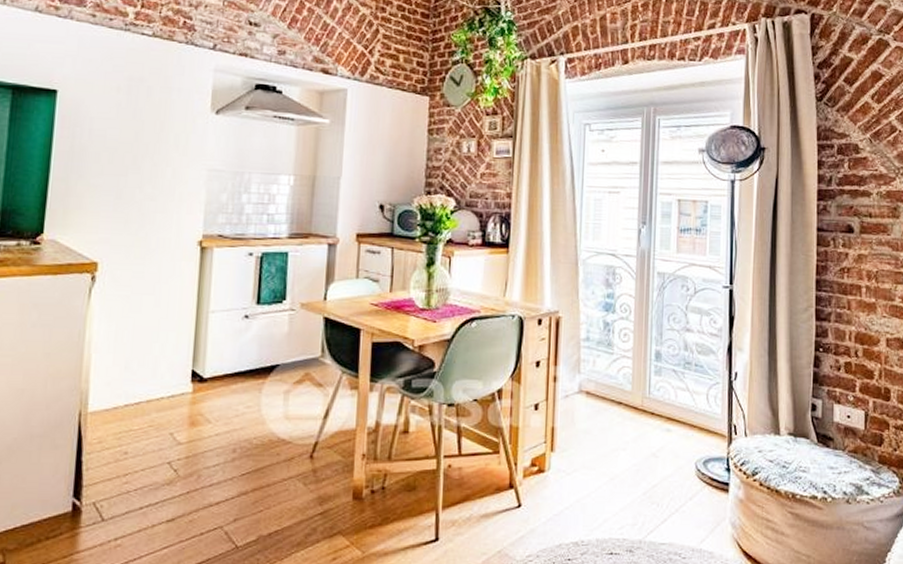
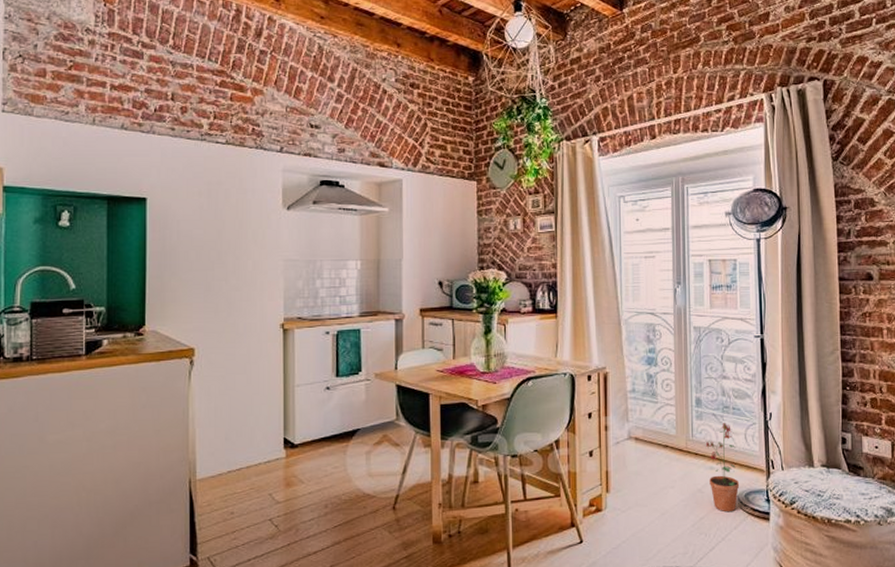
potted plant: none [663,380,698,481] -> present [705,423,740,512]

